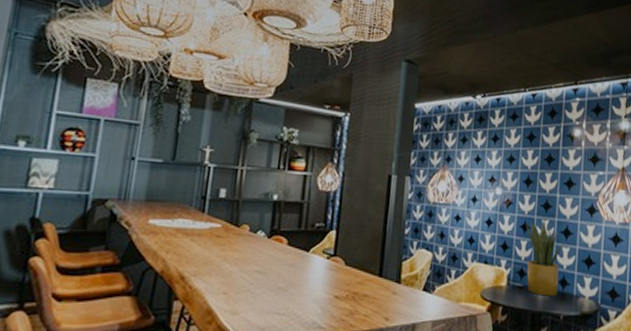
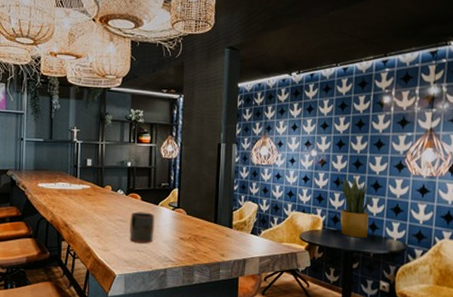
mug: none [267,260,304,304] -> present [129,212,155,243]

